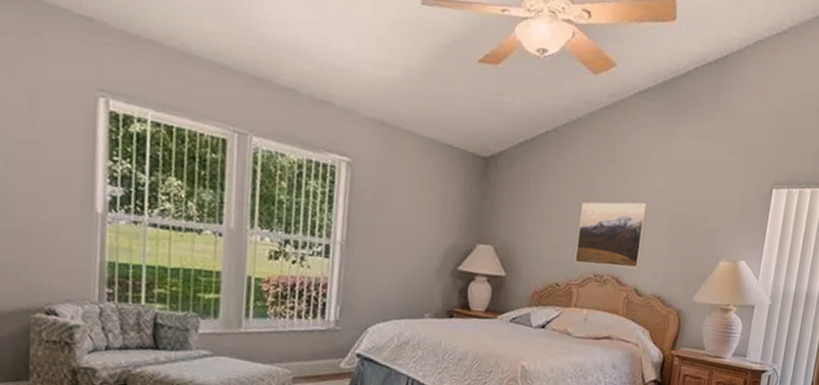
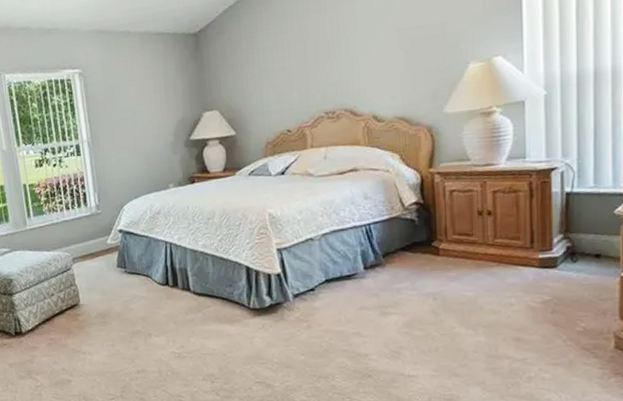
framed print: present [574,202,648,269] -> none [298,28,373,105]

